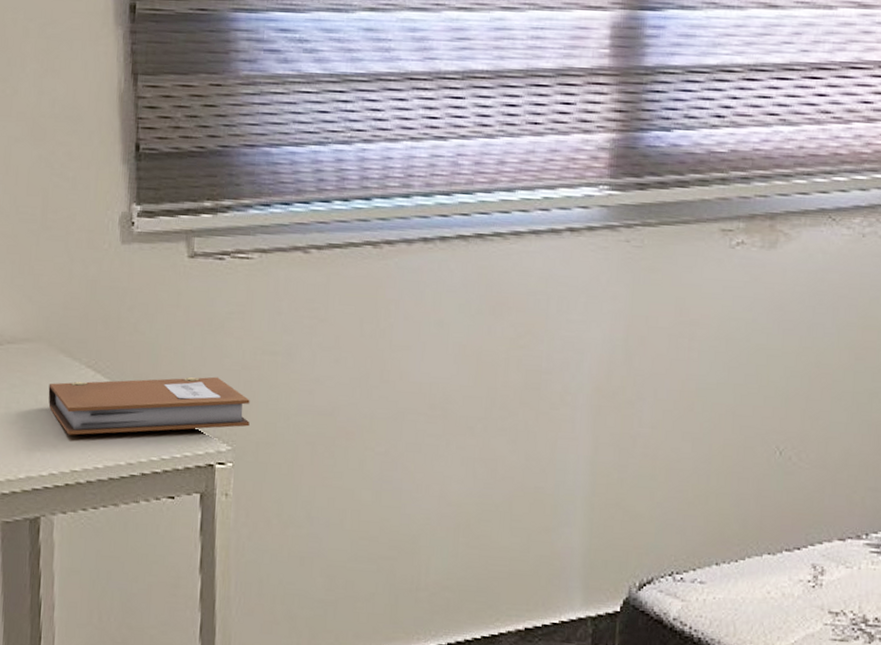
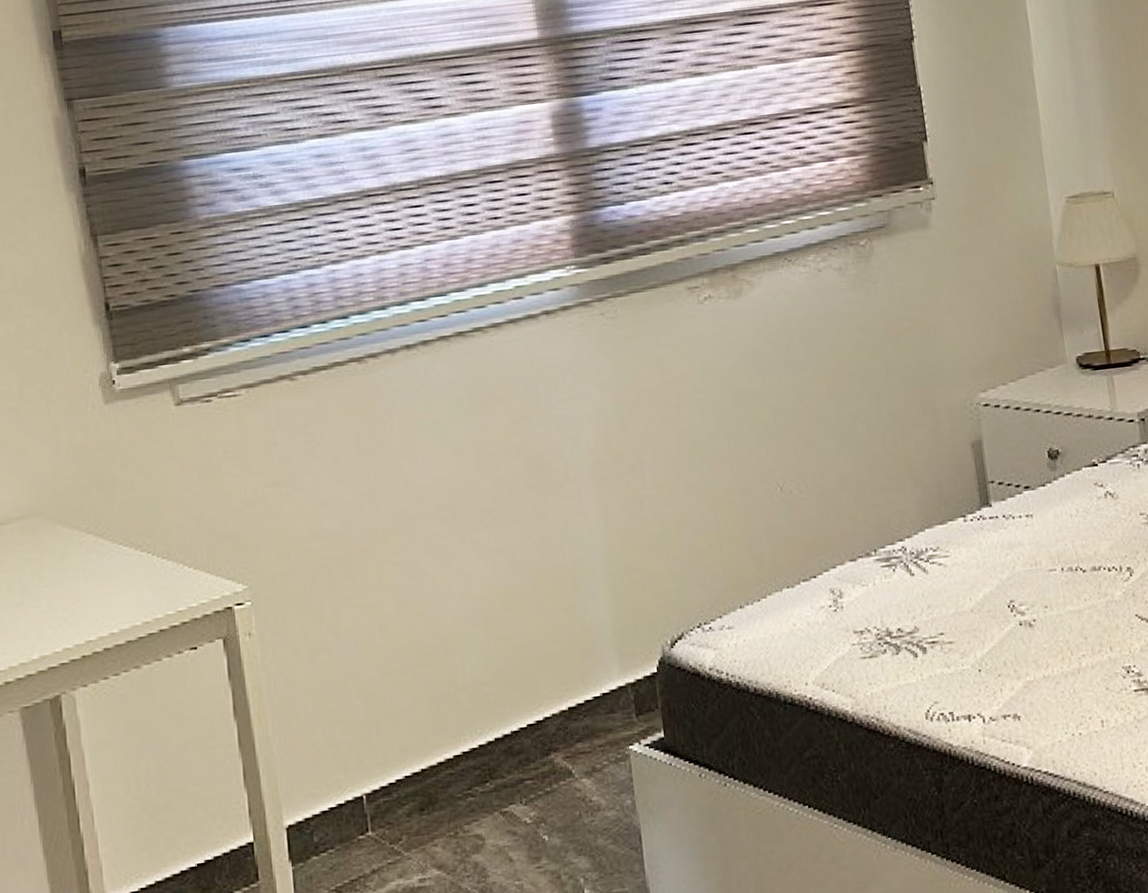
notebook: present [48,376,250,435] -> none [50,518,262,606]

